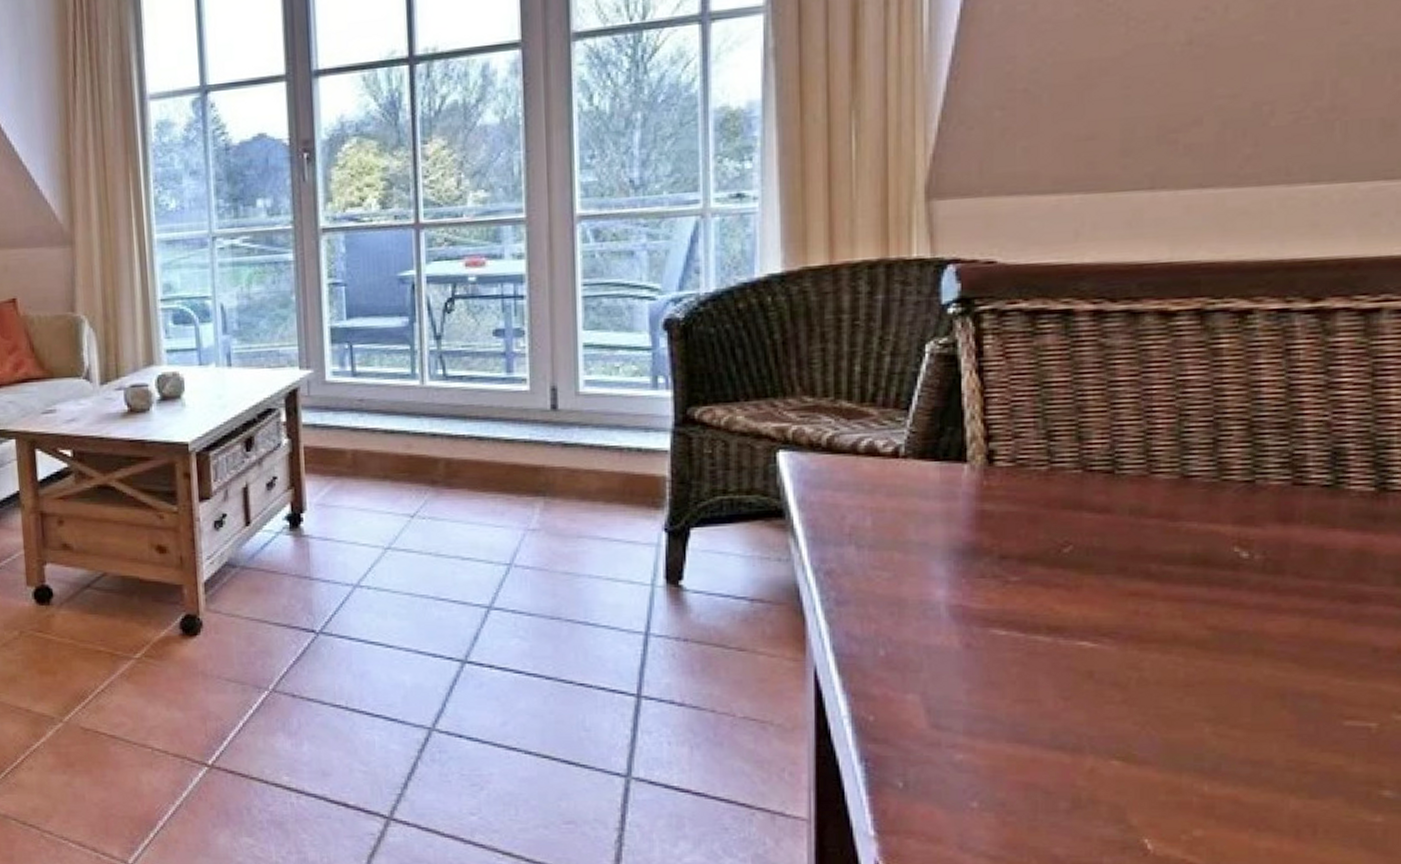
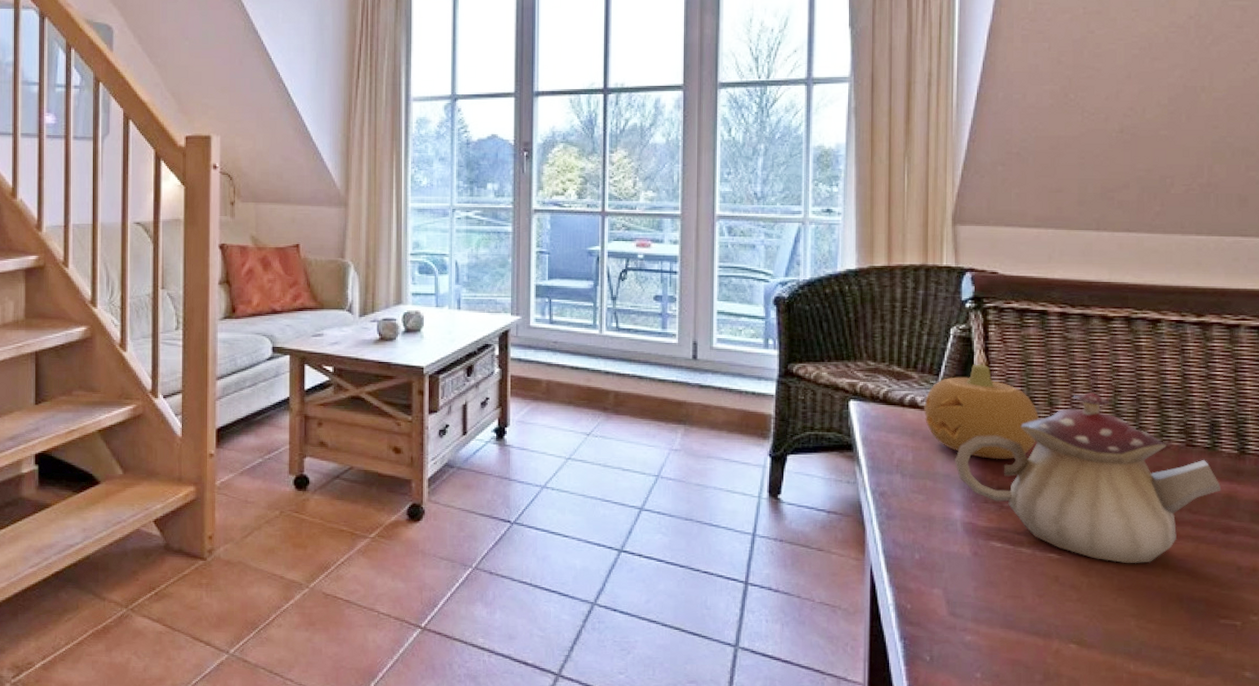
fruit: none [886,390,1063,519] -> present [923,364,1040,460]
teapot: none [935,418,1349,651] -> present [955,391,1222,564]

